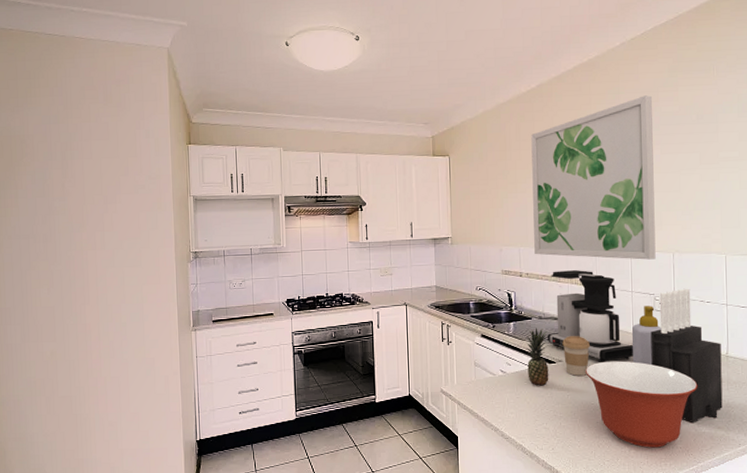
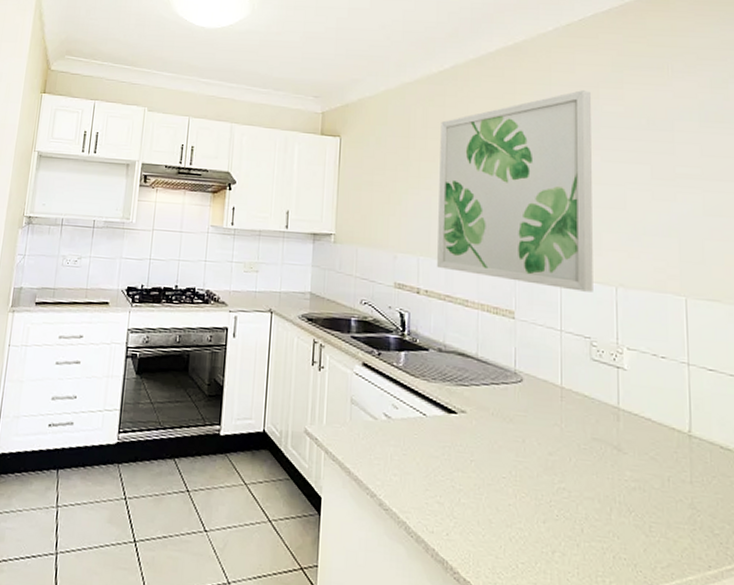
fruit: present [526,328,549,386] -> none [419,363,449,443]
coffee maker: present [547,270,633,362] -> none [447,291,561,422]
coffee cup: present [562,336,590,376] -> none [467,379,503,436]
mixing bowl: present [586,361,698,448] -> none [496,419,649,555]
soap bottle: present [631,306,661,366] -> none [559,352,600,435]
knife block: present [651,288,723,422] -> none [585,335,684,524]

